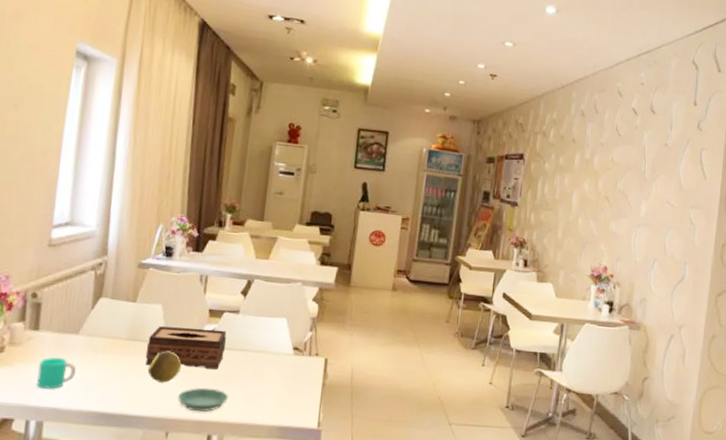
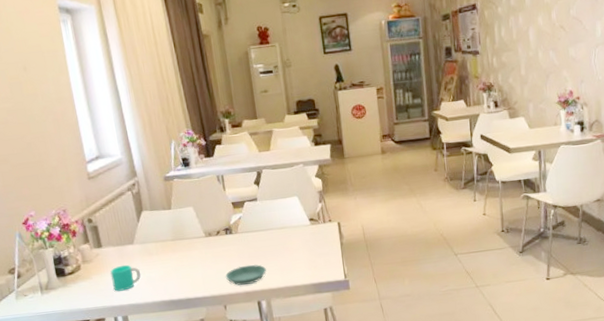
tissue box: present [145,326,227,370] -> none [189,217,254,257]
fruit: present [148,351,181,383] -> none [196,242,222,269]

